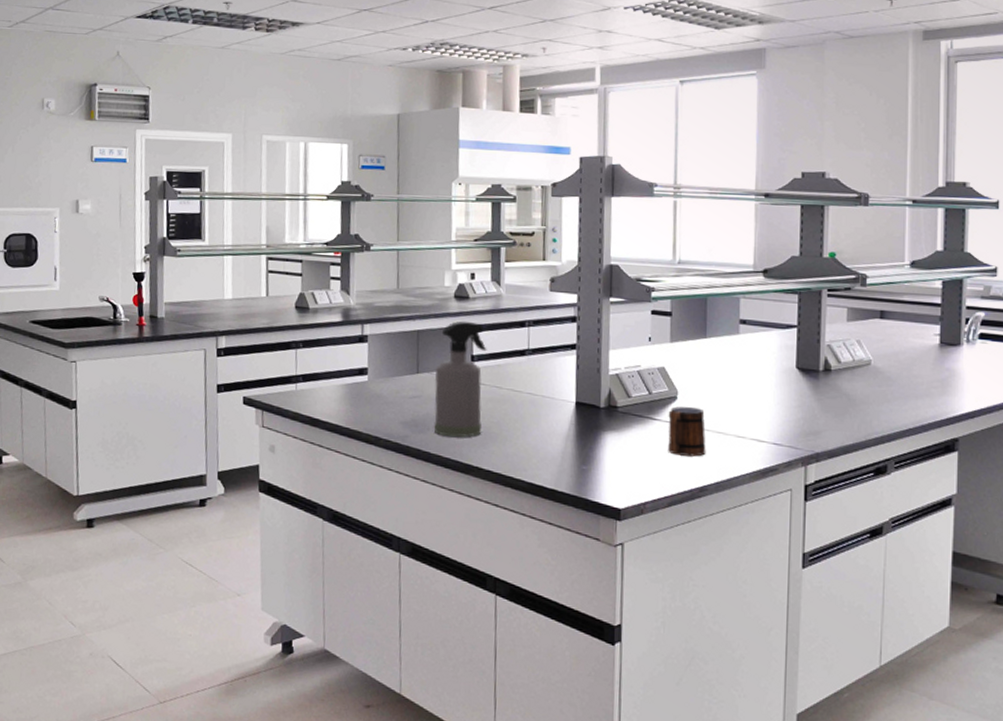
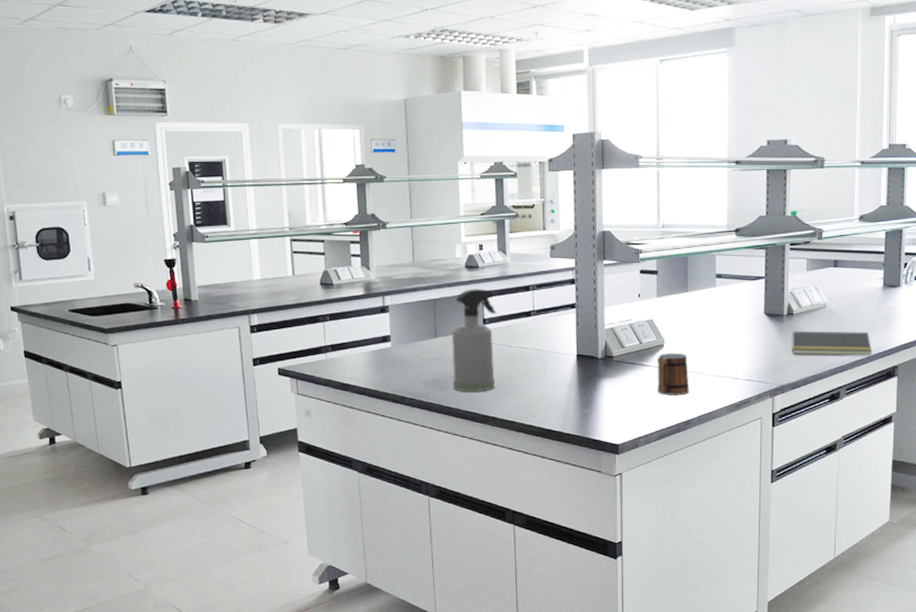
notepad: none [827,390,926,424] -> present [791,331,872,355]

